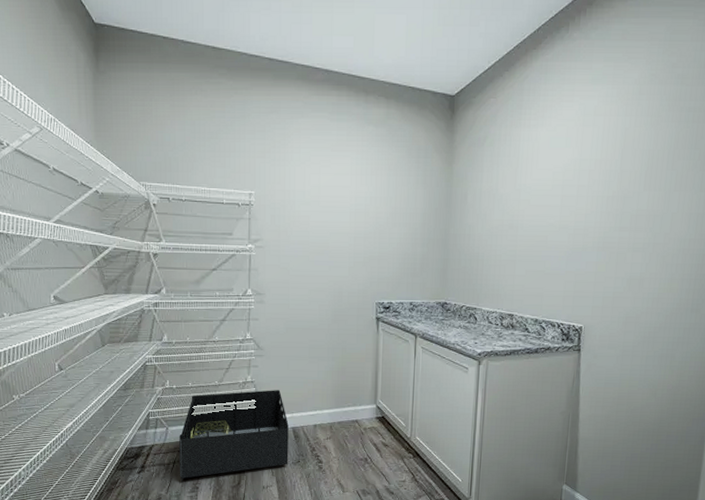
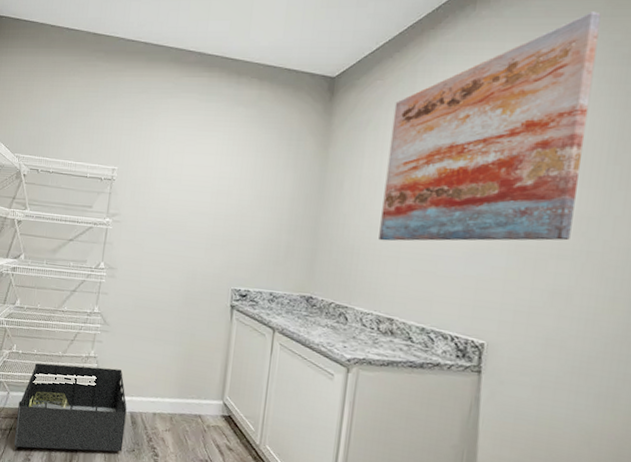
wall art: none [498,36,663,247] -> present [378,11,601,242]

